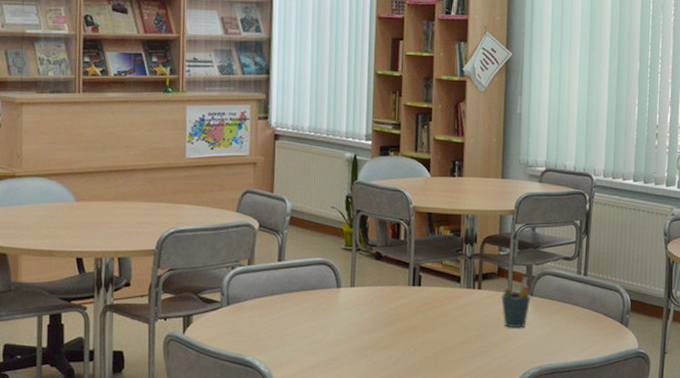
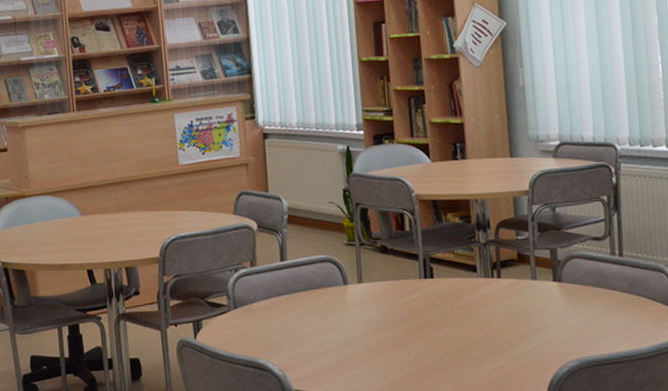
pen holder: present [501,277,531,329] -> none [524,262,560,319]

